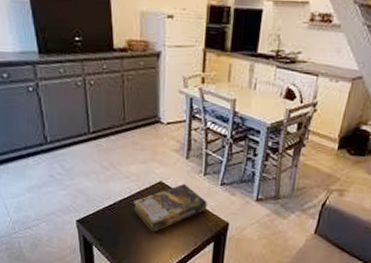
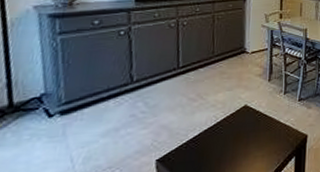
book: present [133,183,207,232] -> none [218,104,288,157]

